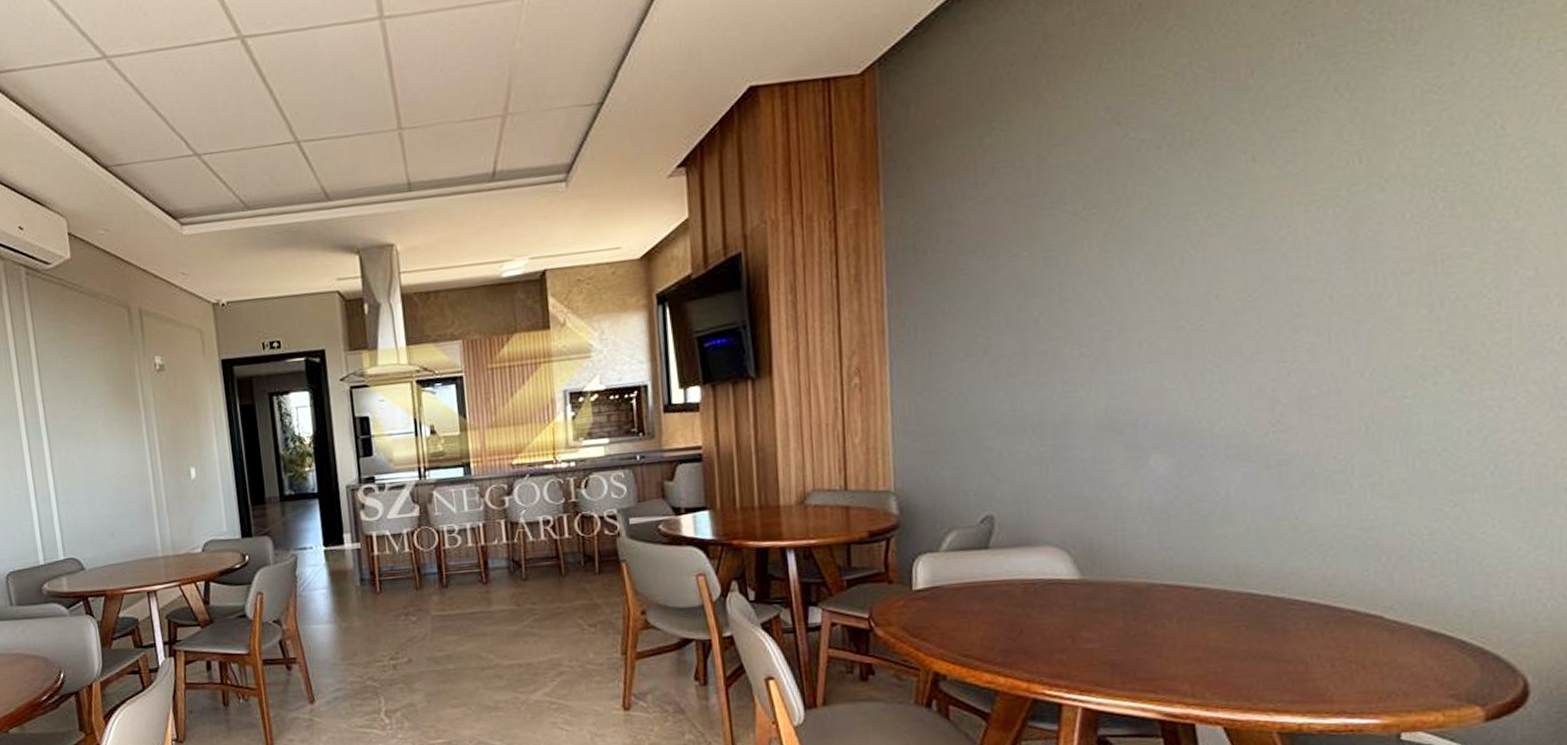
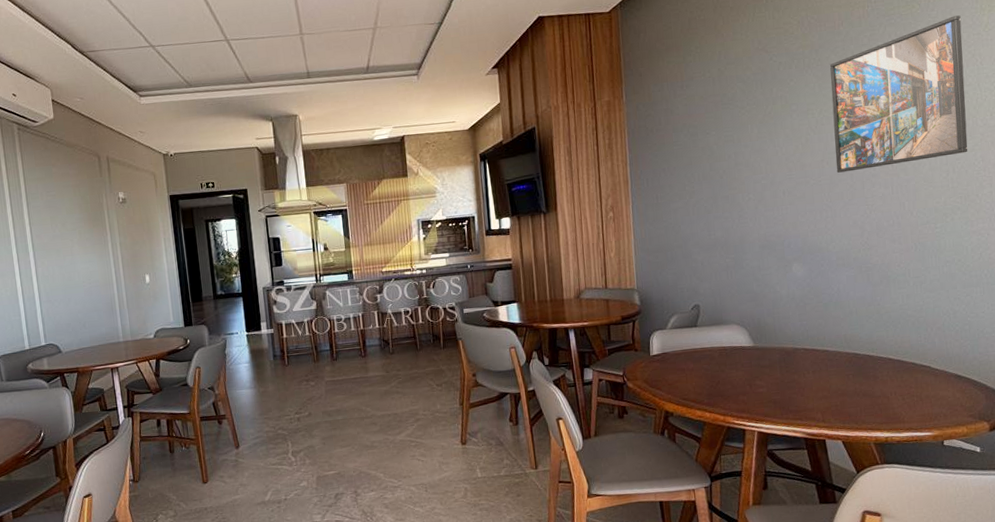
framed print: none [1228,49,1471,312] -> present [830,15,968,173]

